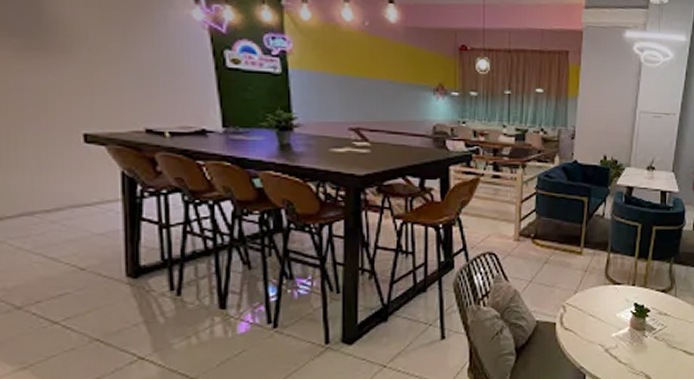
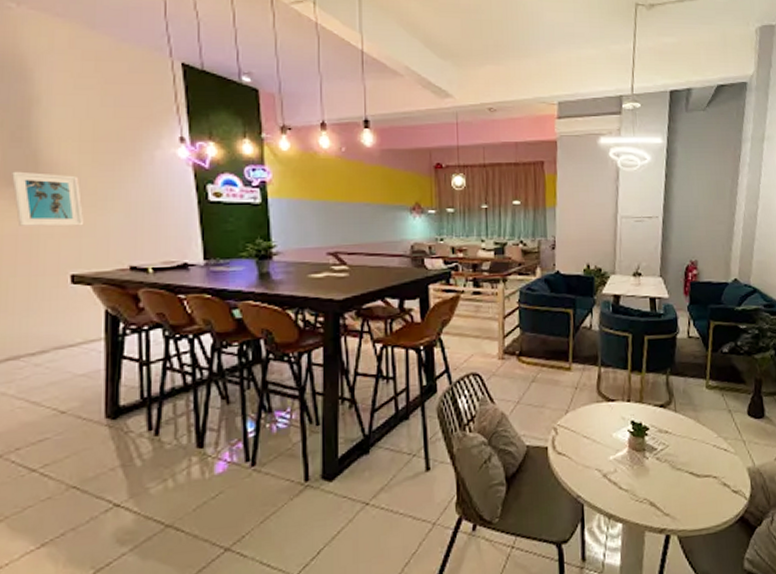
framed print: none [13,21,95,84] -> present [12,171,84,227]

